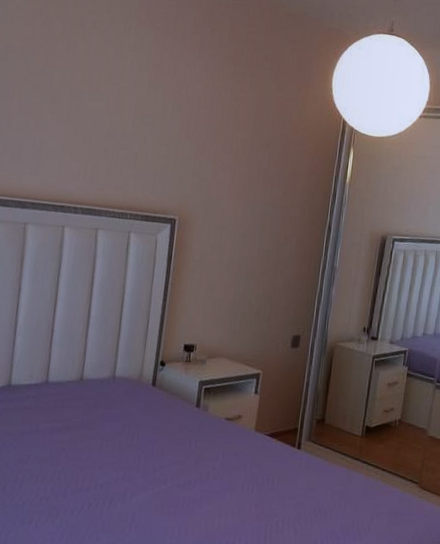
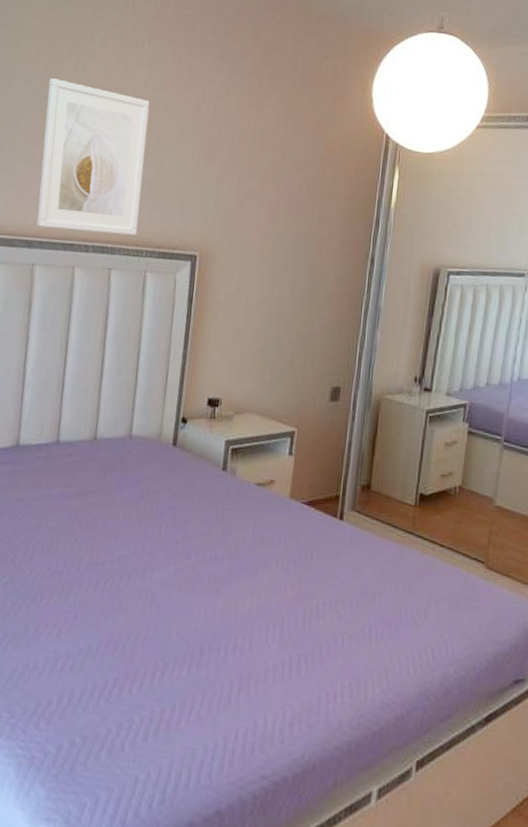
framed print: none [29,55,136,200] -> present [36,78,150,235]

